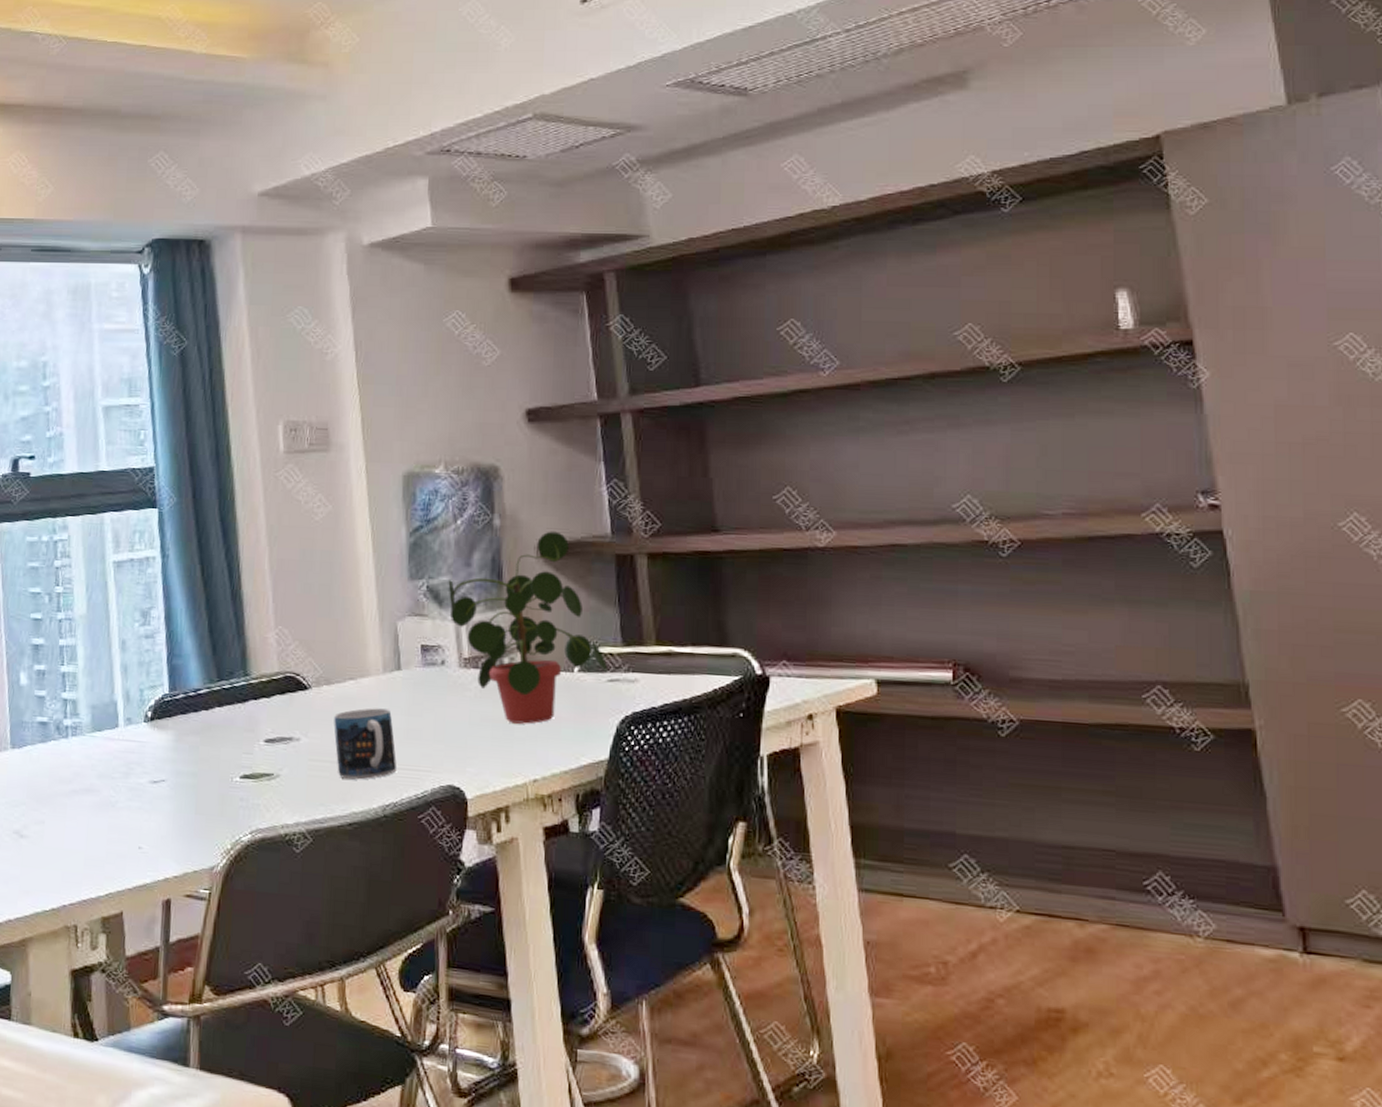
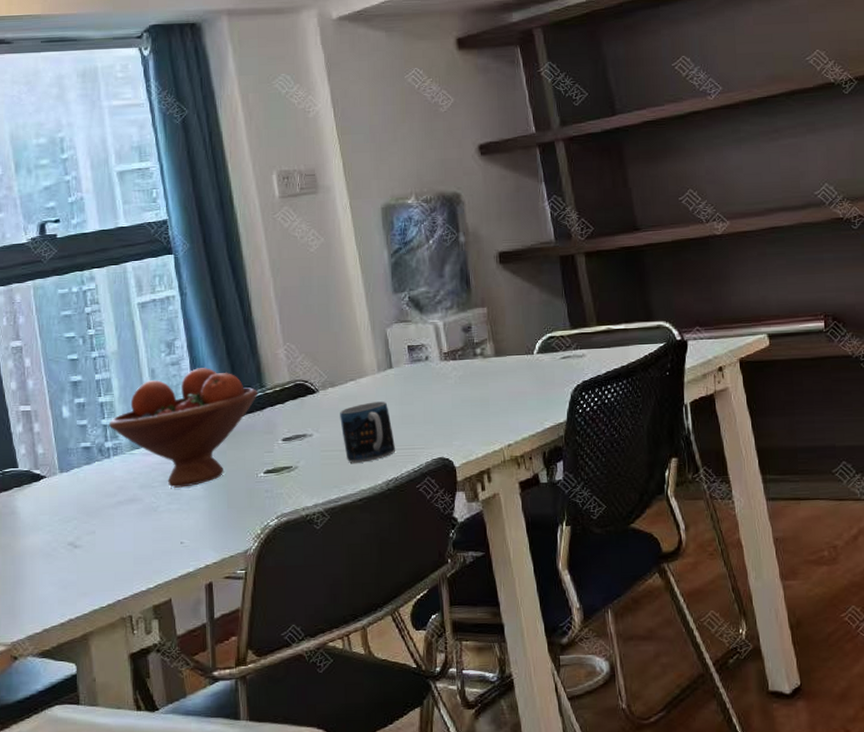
fruit bowl: none [70,644,242,783] -> present [109,368,259,488]
potted plant: present [448,531,608,724] -> none [426,242,561,401]

